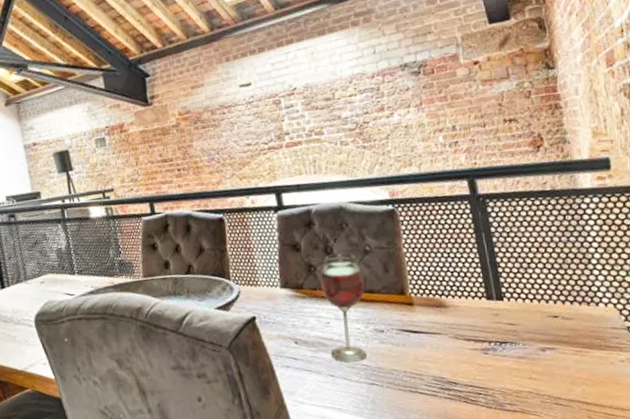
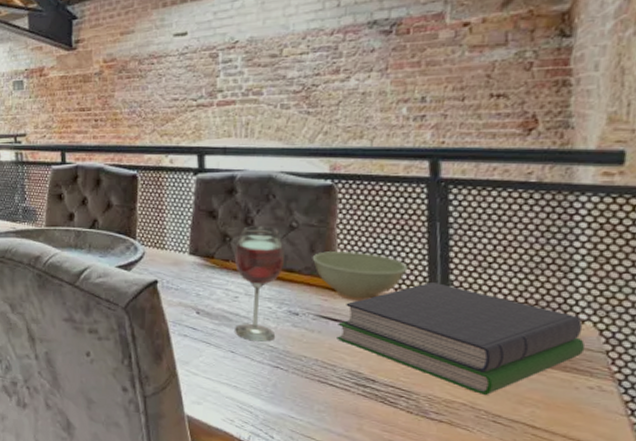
bowl: none [387,267,466,313] -> present [312,251,408,302]
book: none [418,285,612,381] -> present [337,281,586,395]

